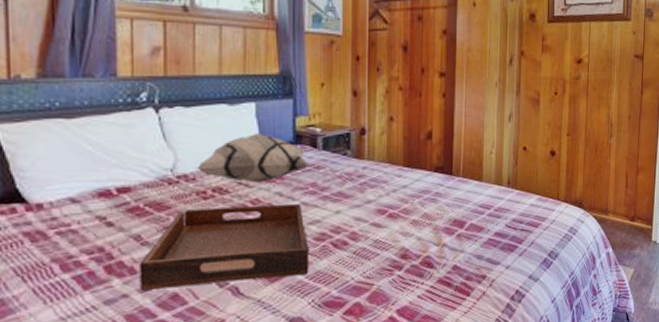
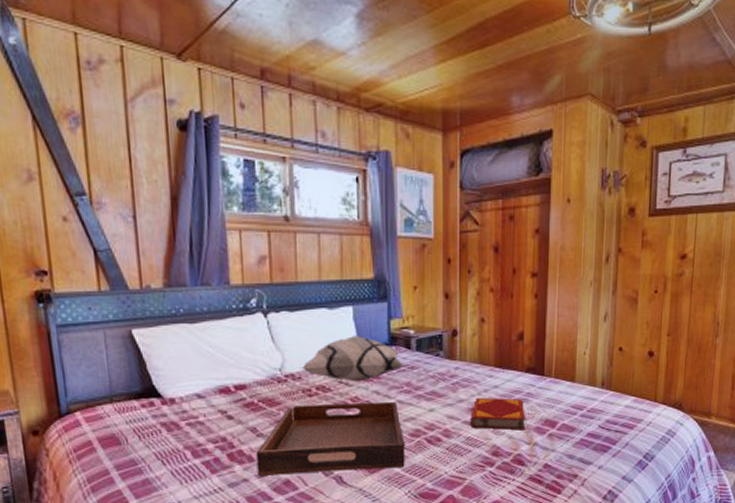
hardback book: none [378,197,434,232] -> present [470,397,525,431]

